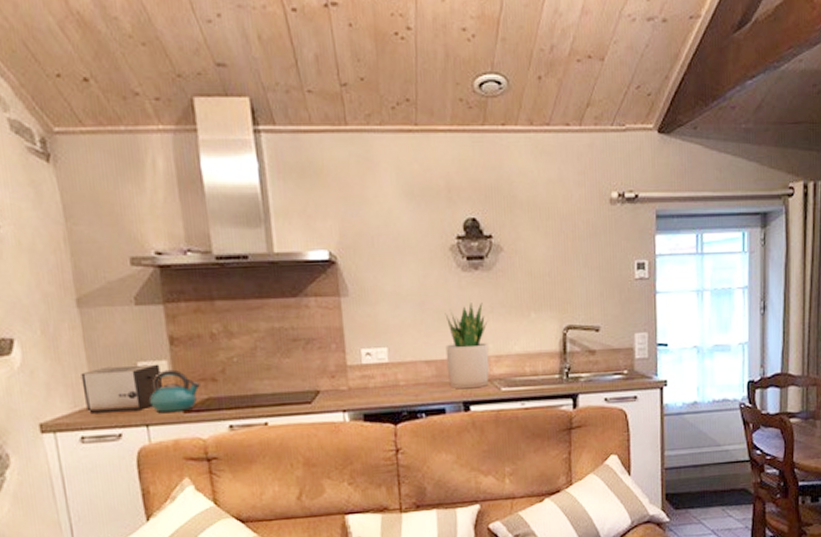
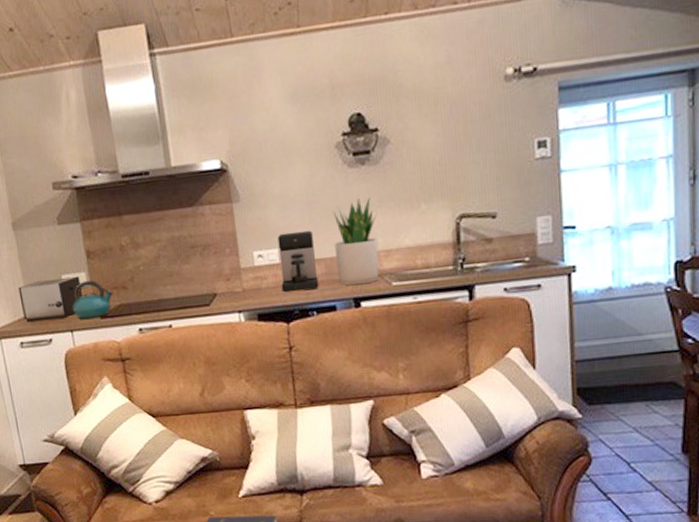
coffee maker: none [387,331,429,393] -> present [277,230,319,293]

